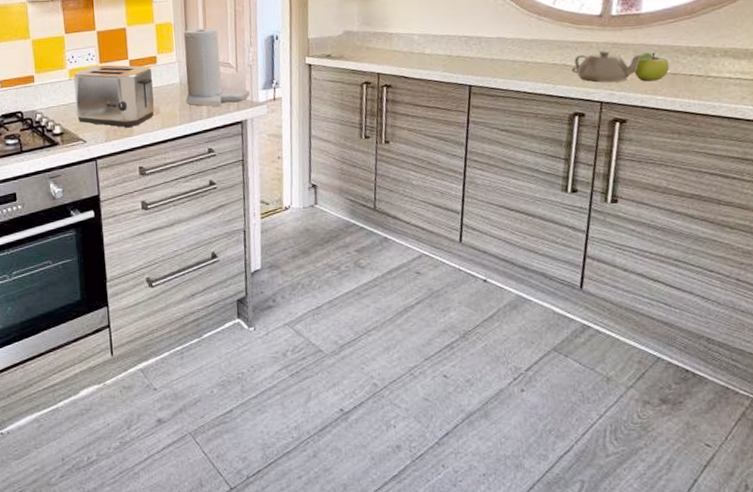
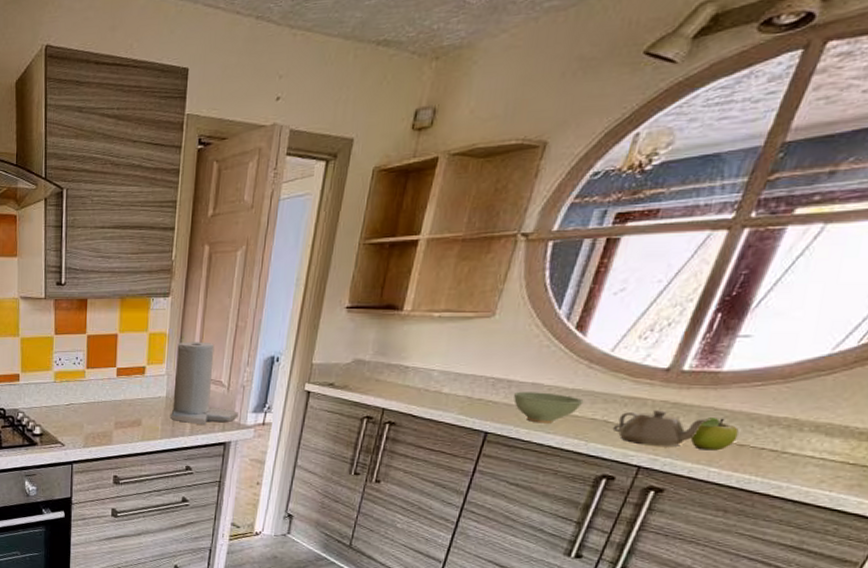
toaster: present [73,65,154,128] -> none [57,370,139,436]
bowl: none [484,44,544,73] -> present [513,391,585,424]

